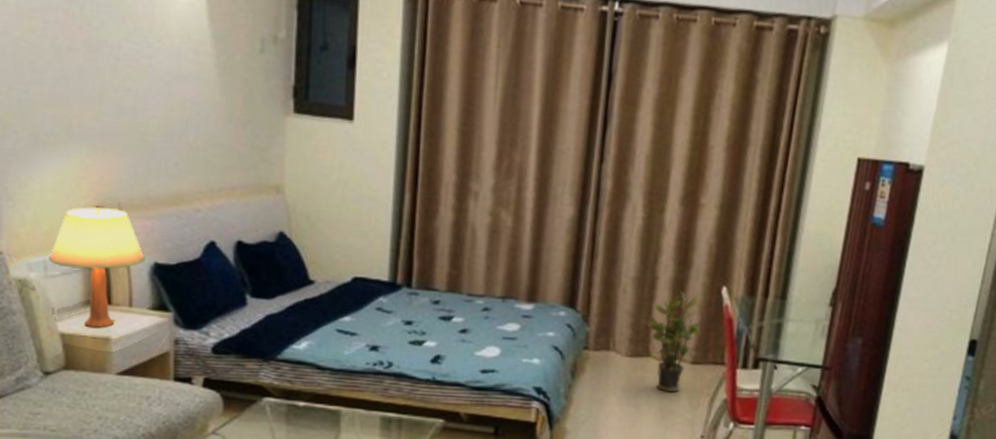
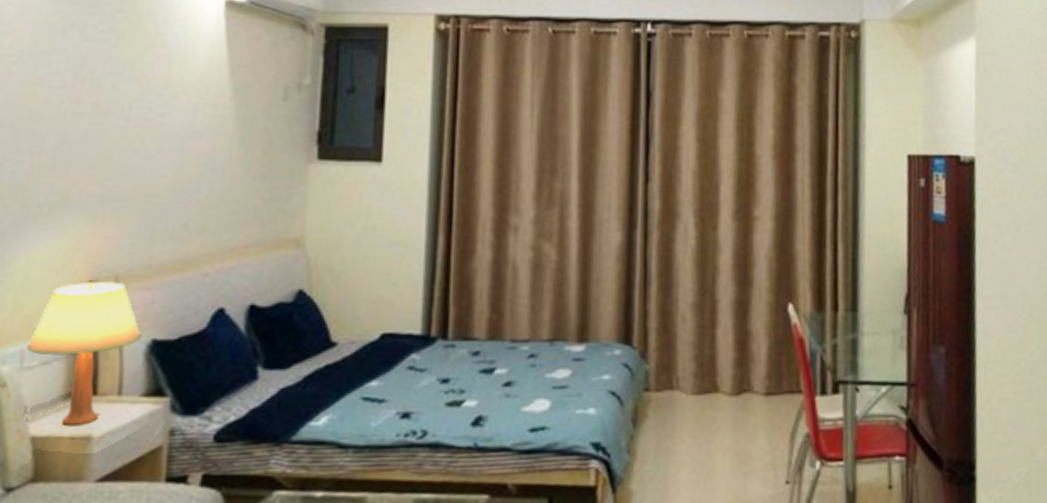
potted plant: present [647,291,702,393] -> none [711,313,772,432]

